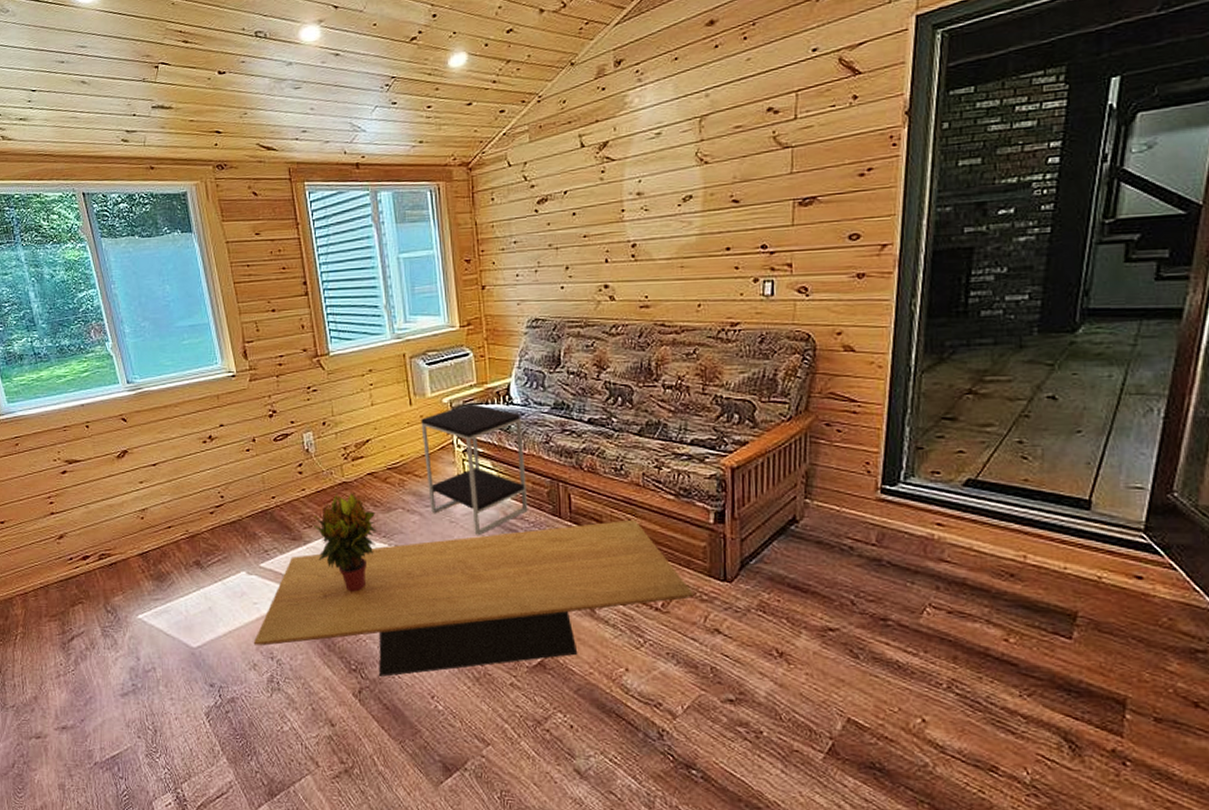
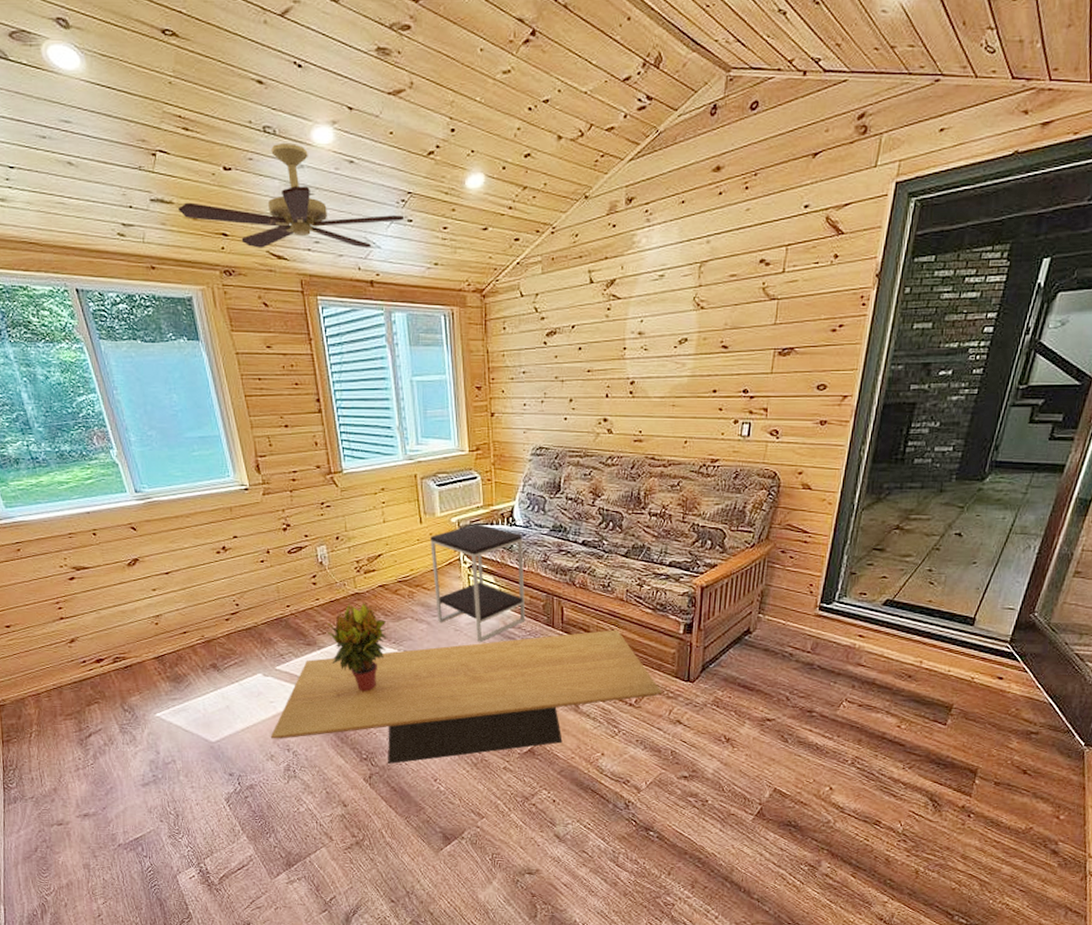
ceiling fan: none [177,44,389,142] -> present [178,142,405,248]

